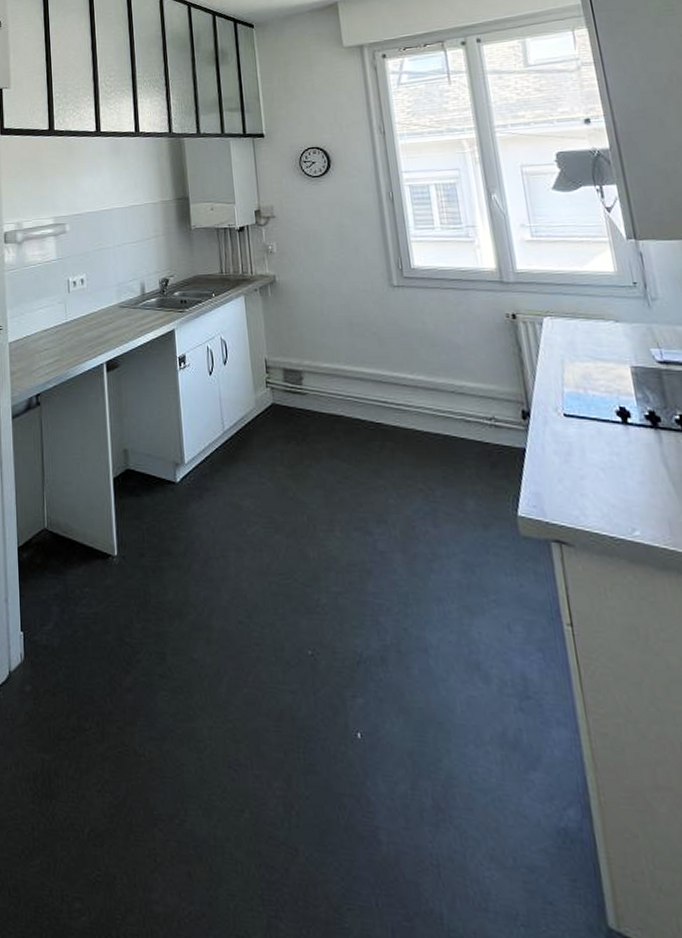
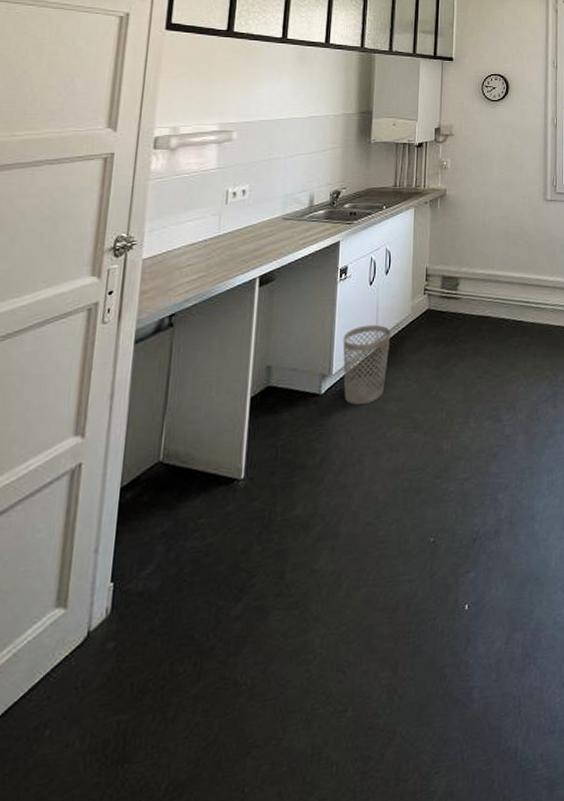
wastebasket: none [190,416,239,497] -> present [343,324,391,405]

